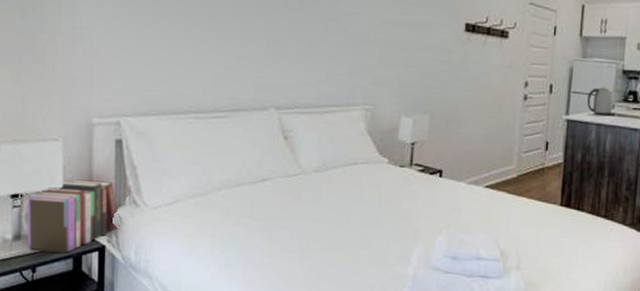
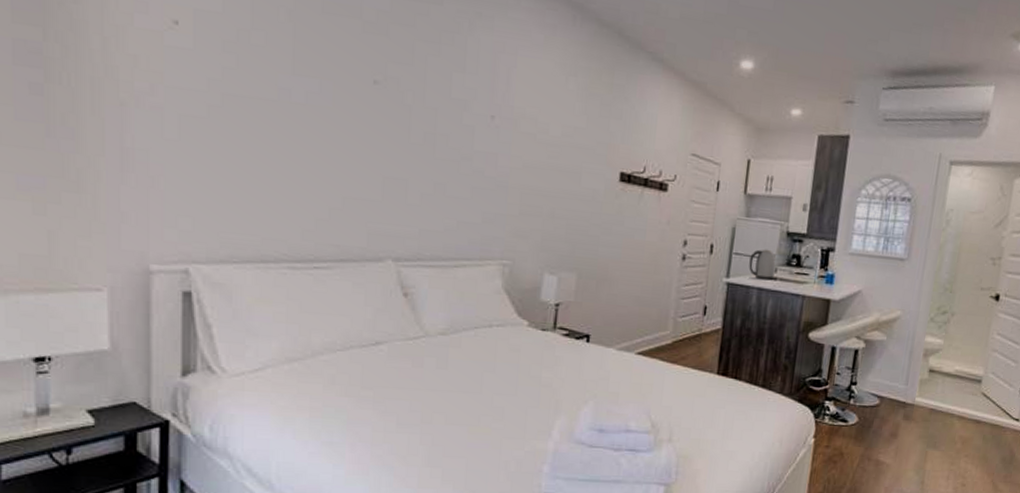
books: present [27,179,120,254] -> none [58,339,189,431]

